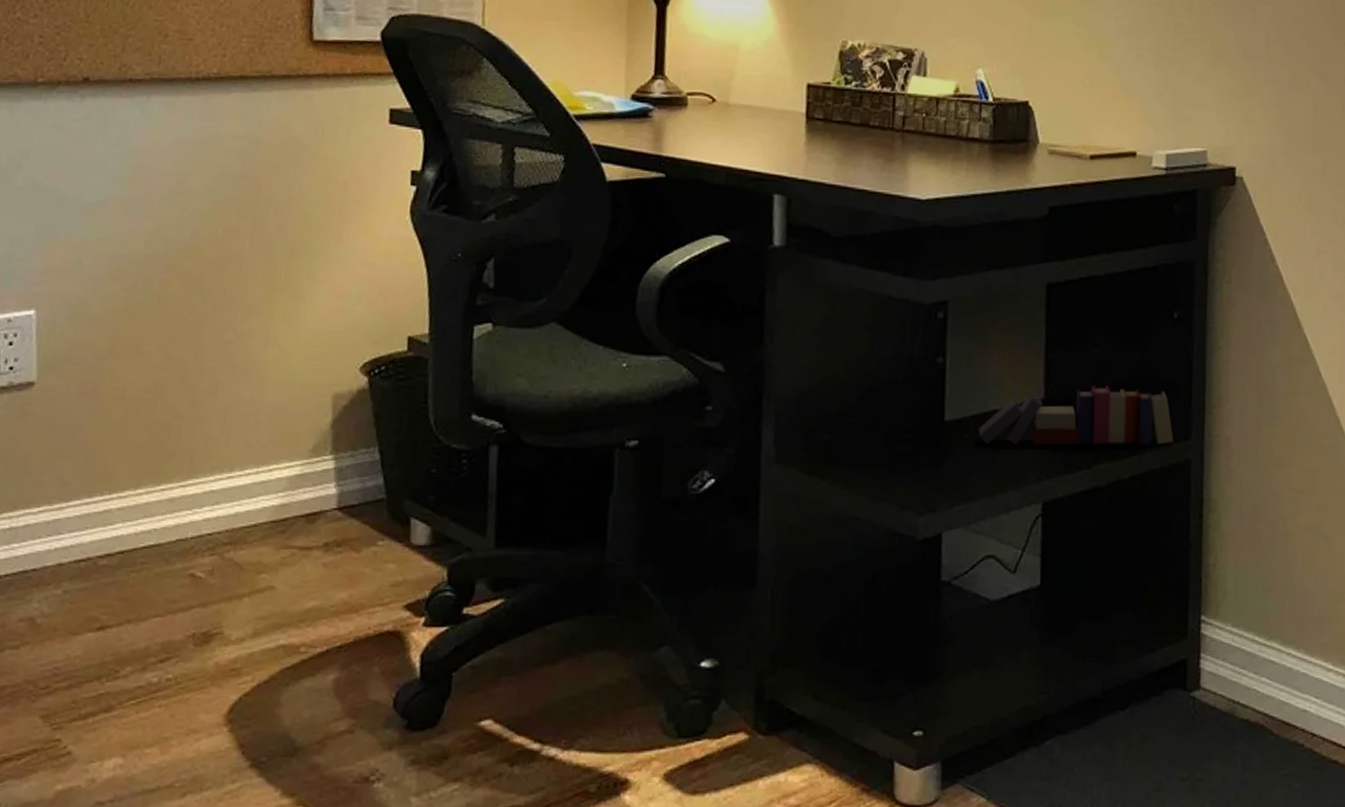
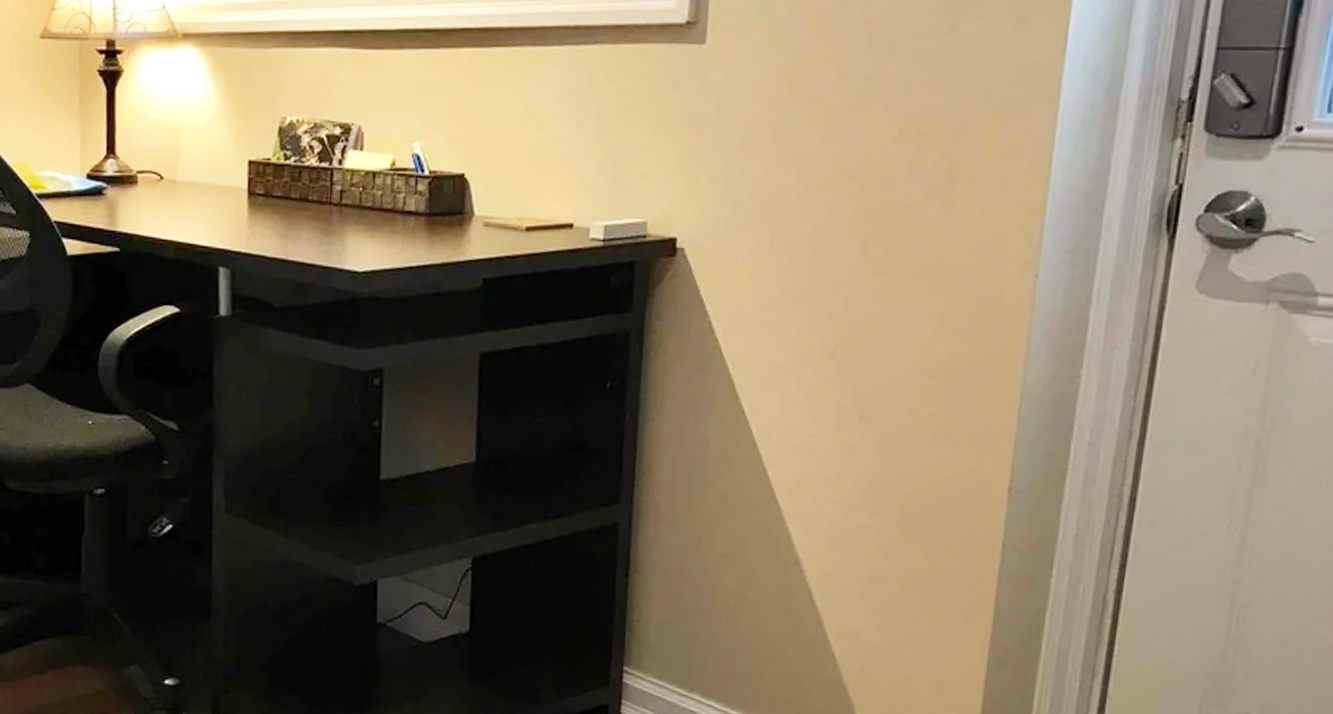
books: present [978,385,1173,446] -> none [412,451,602,508]

